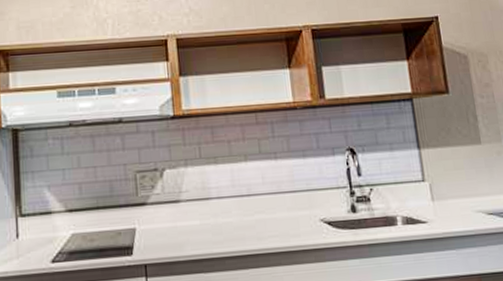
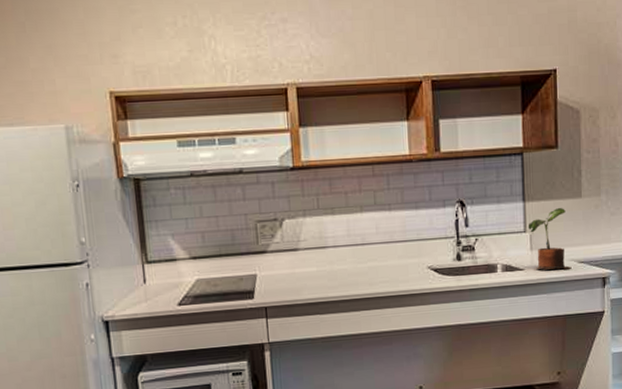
potted plant: none [426,155,481,223] -> present [527,208,572,270]

